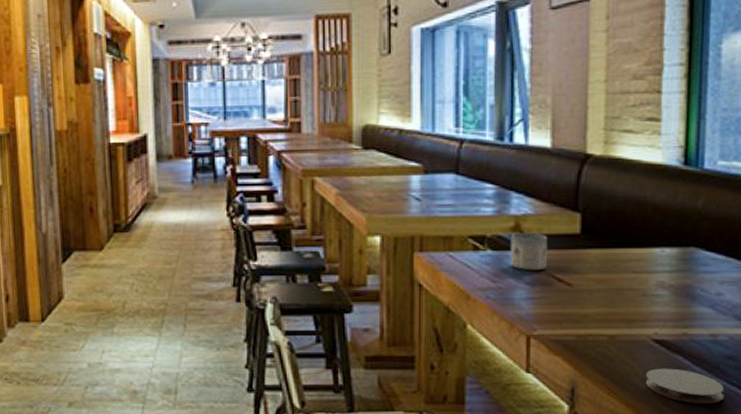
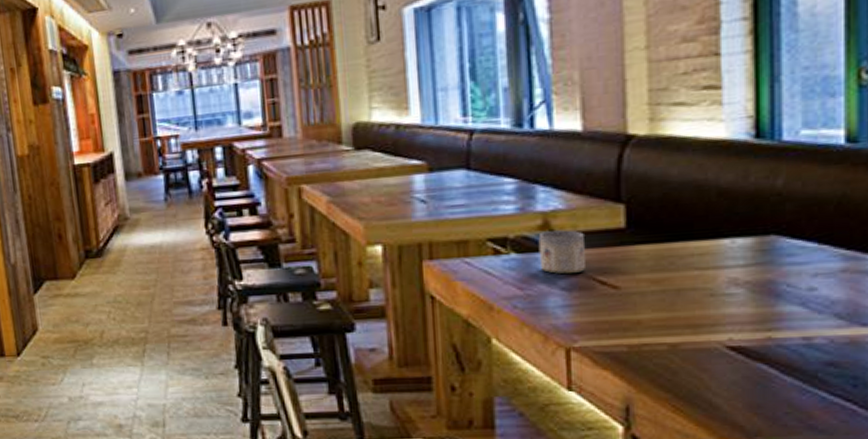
coaster: present [645,368,725,403] -> none [719,379,826,420]

